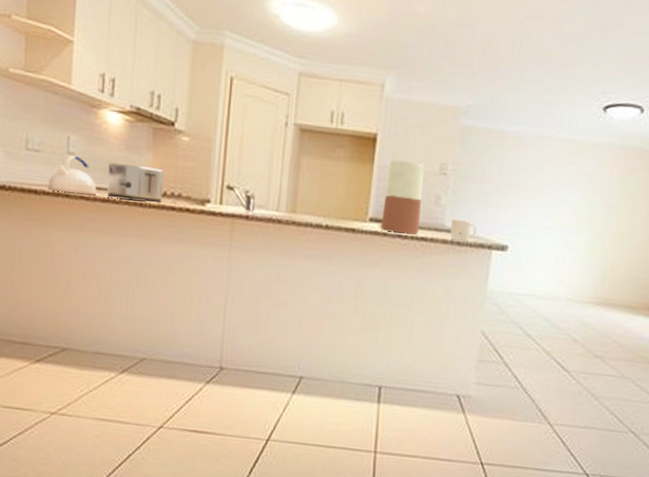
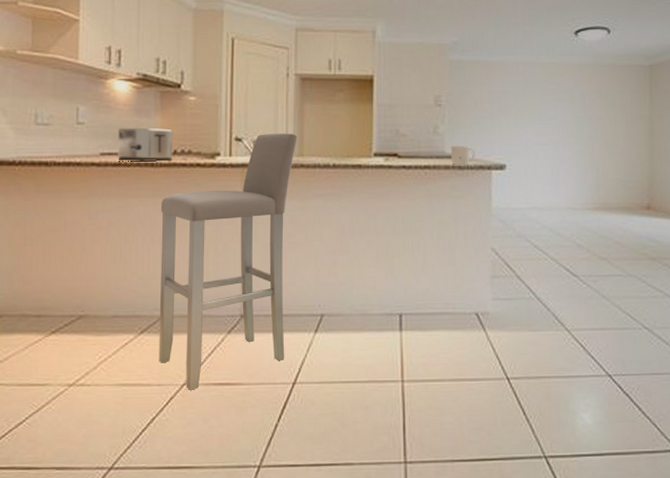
kettle: present [48,155,97,196] -> none [59,125,108,162]
bar stool: none [138,184,291,434] -> present [159,133,297,390]
vase: present [381,160,424,235] -> none [386,98,422,164]

